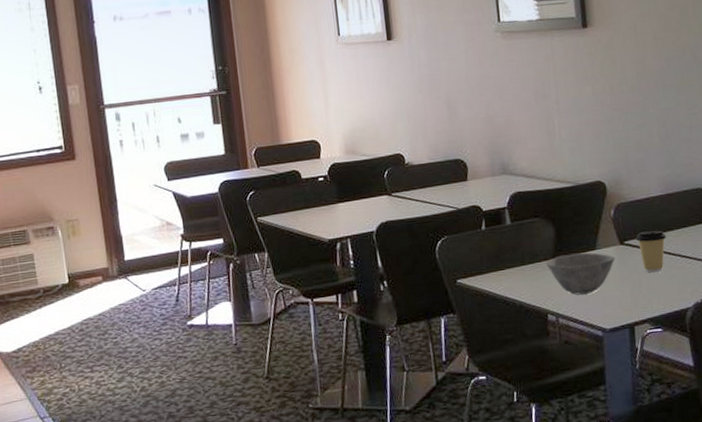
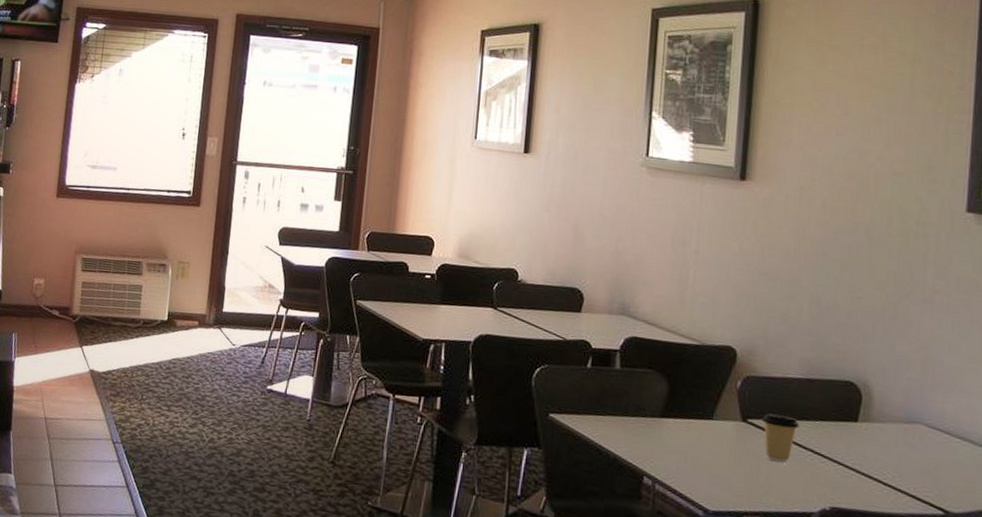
bowl: present [545,252,616,295] -> none [651,416,734,466]

